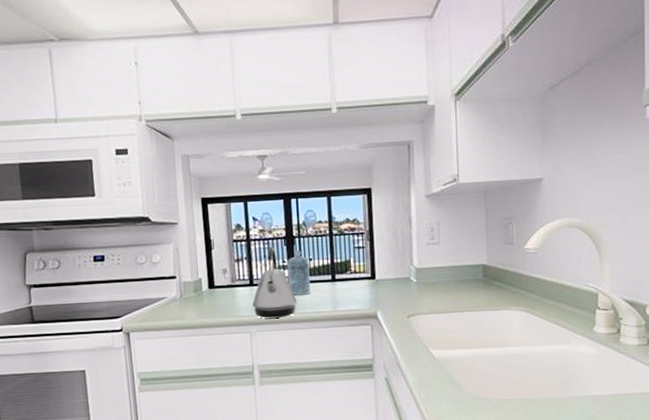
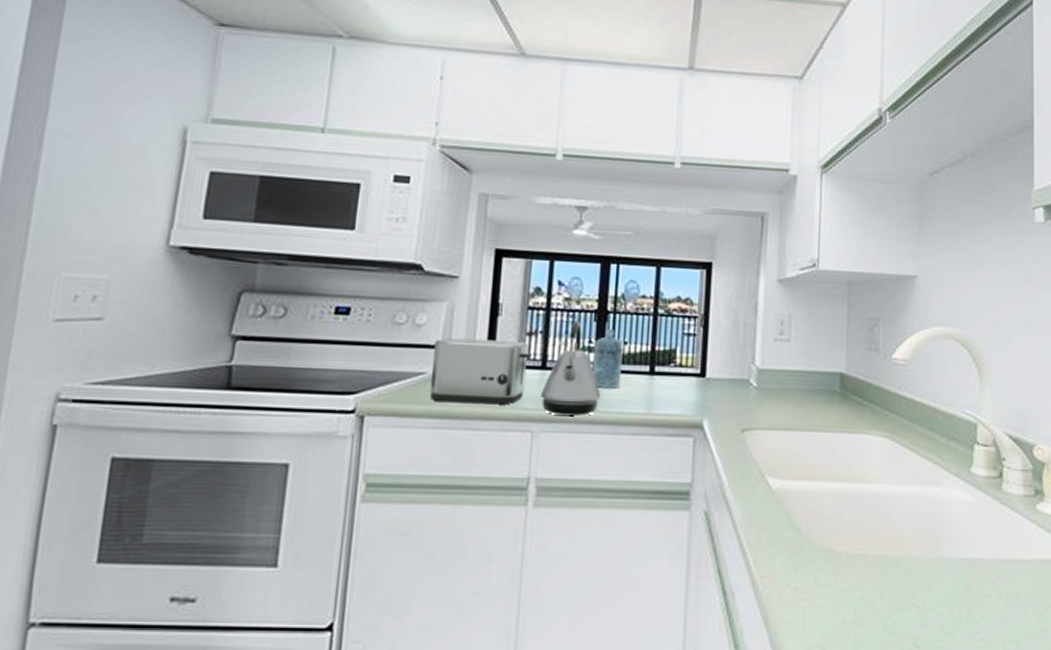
toaster: none [168,267,242,317] -> present [429,338,532,405]

